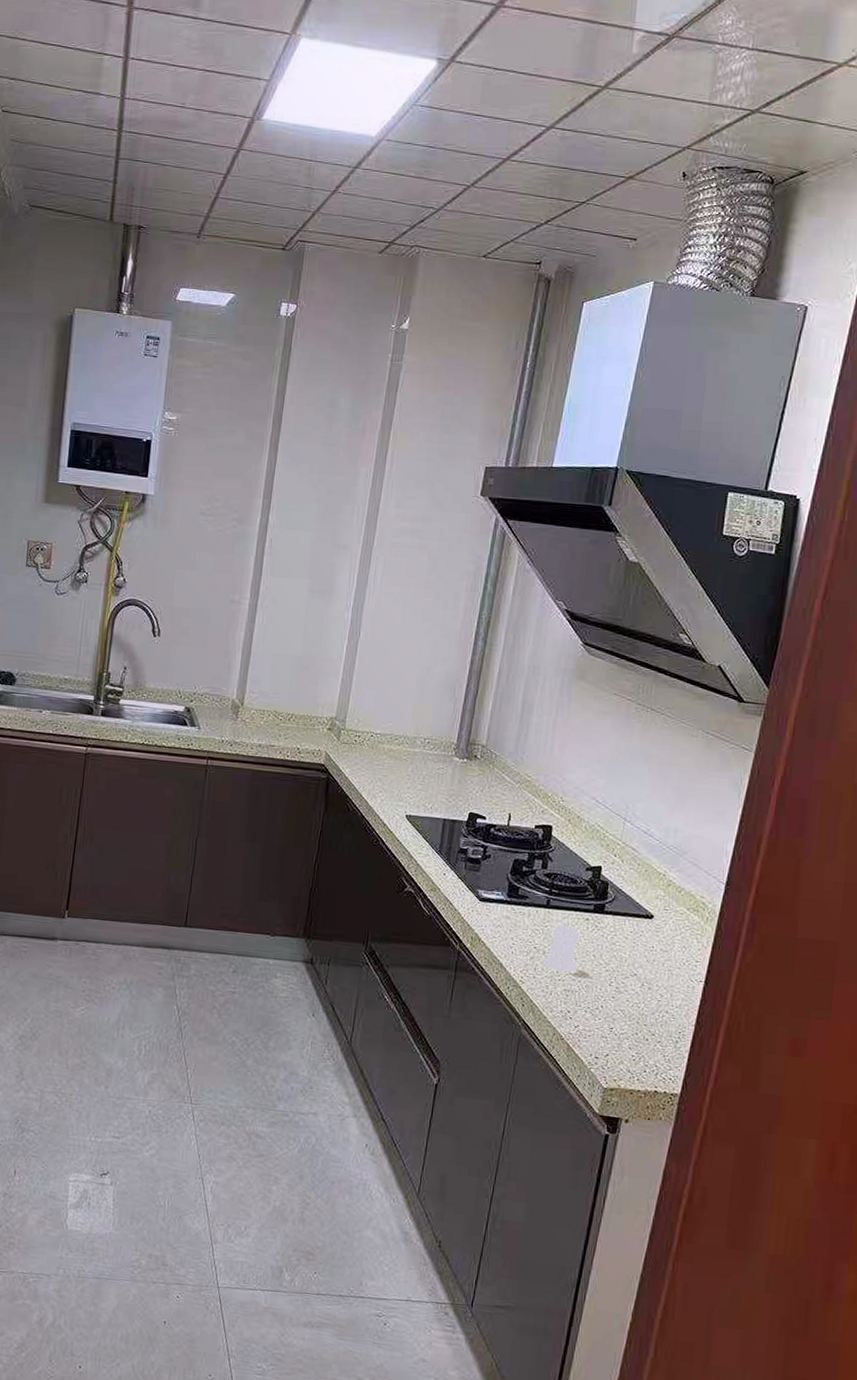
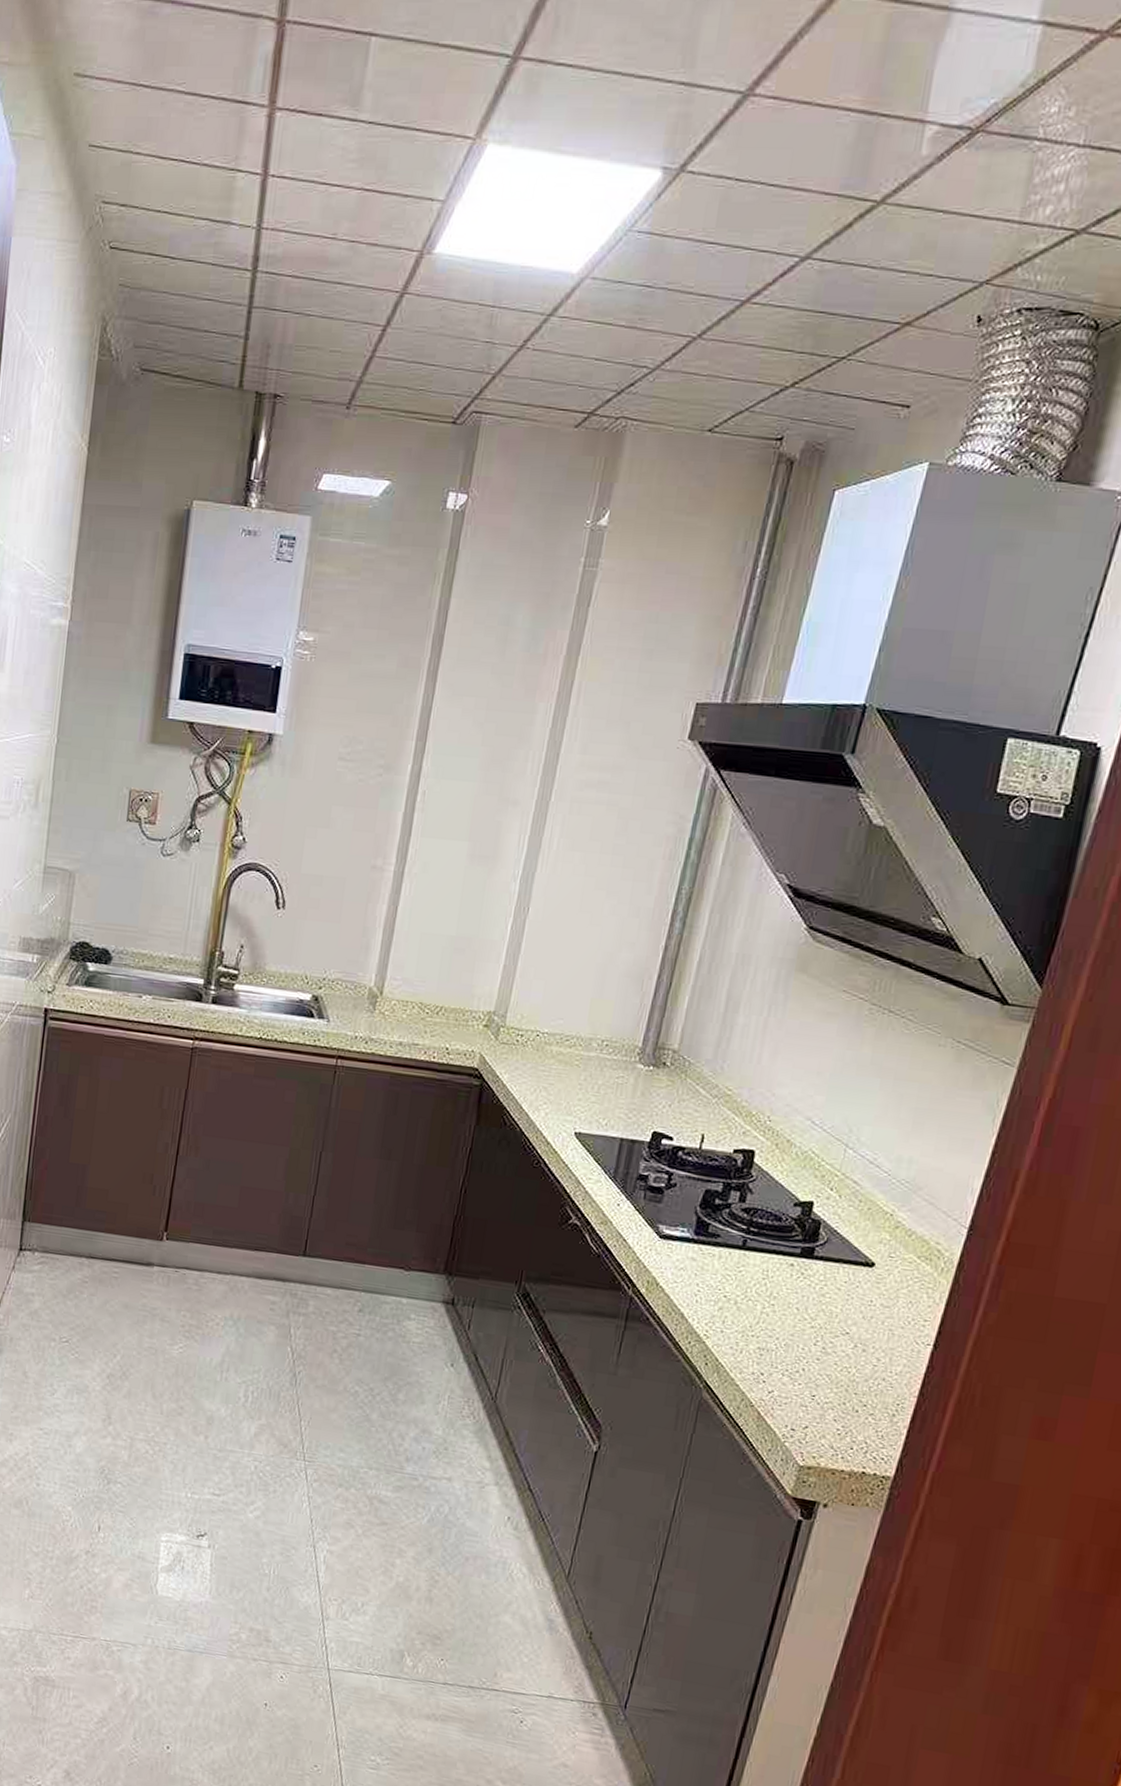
salt shaker: present [543,924,580,972] -> none [734,1269,781,1327]

